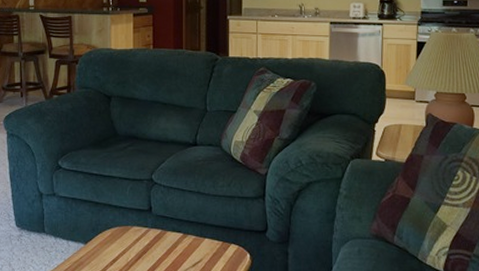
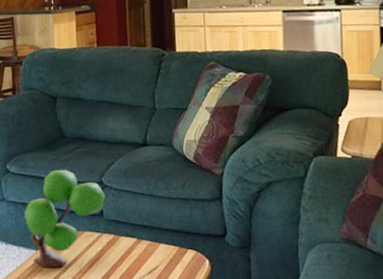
plant: none [74,166,155,260] -> present [24,169,106,267]

